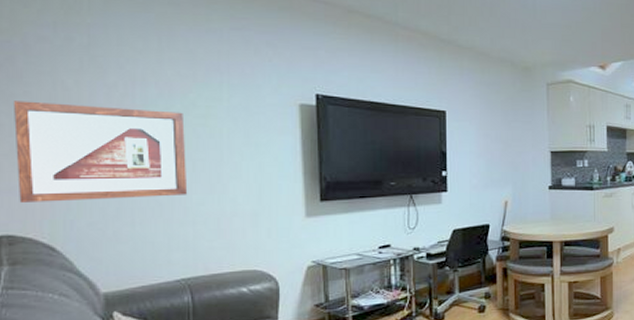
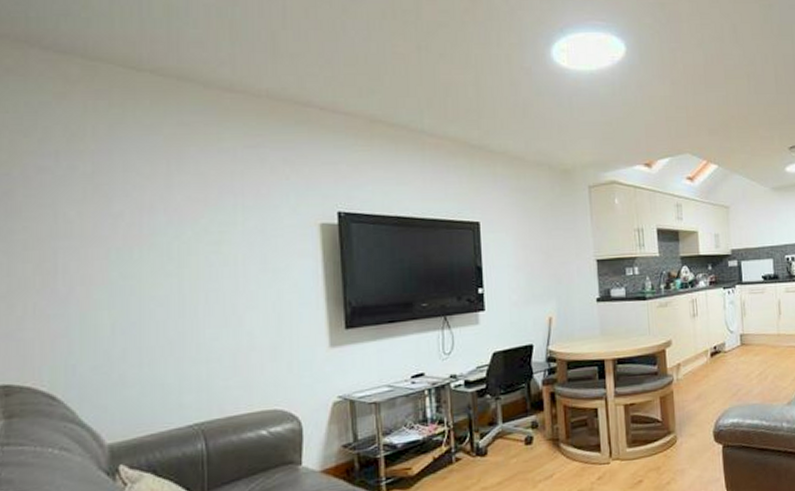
picture frame: present [14,101,188,202] -> none [12,236,200,348]

